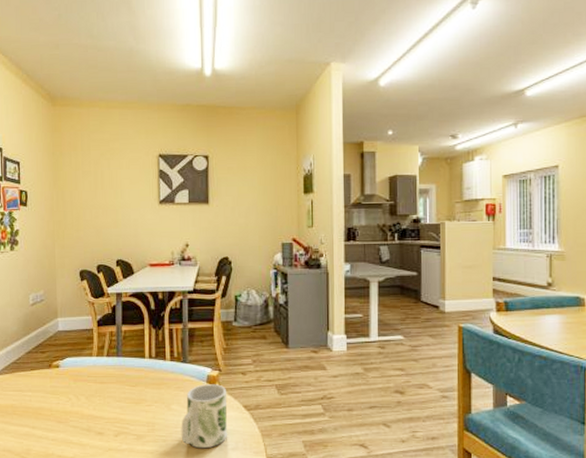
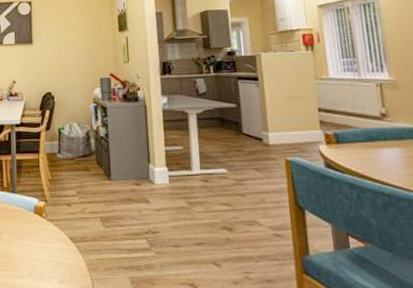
mug: present [181,384,228,449] -> none [11,215,55,280]

